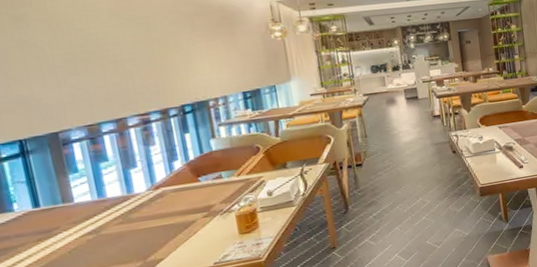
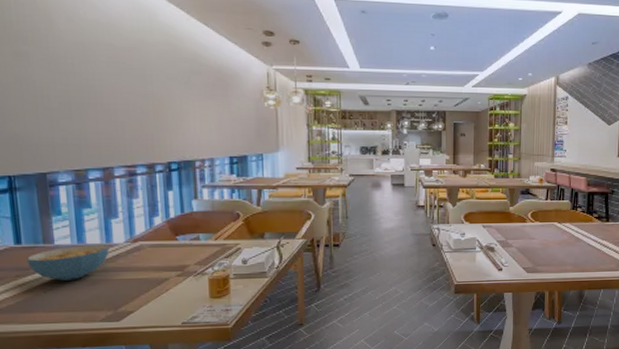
cereal bowl: none [47,196,132,239] -> present [27,245,110,281]

